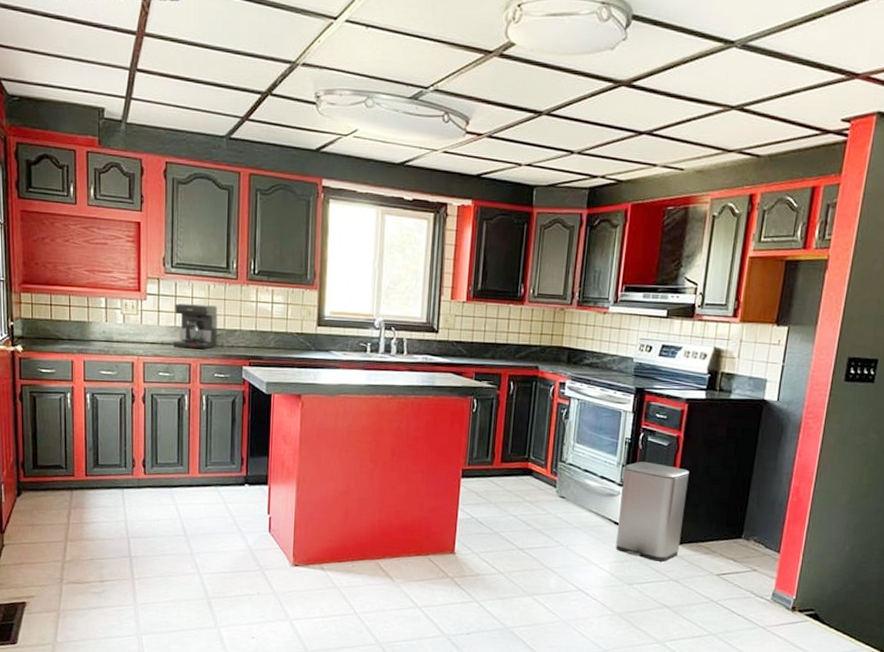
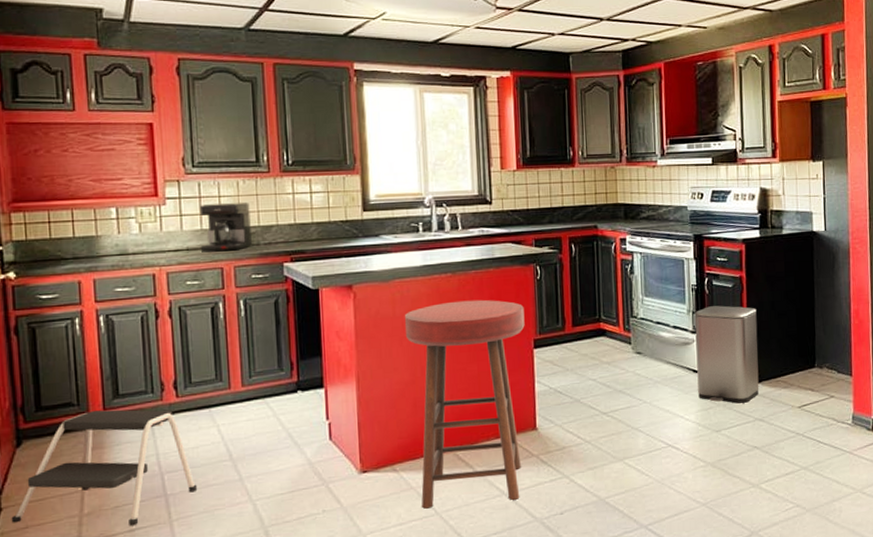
step stool: none [11,474,156,578] -> present [11,409,198,526]
bar stool: none [343,422,457,614] -> present [404,299,525,509]

